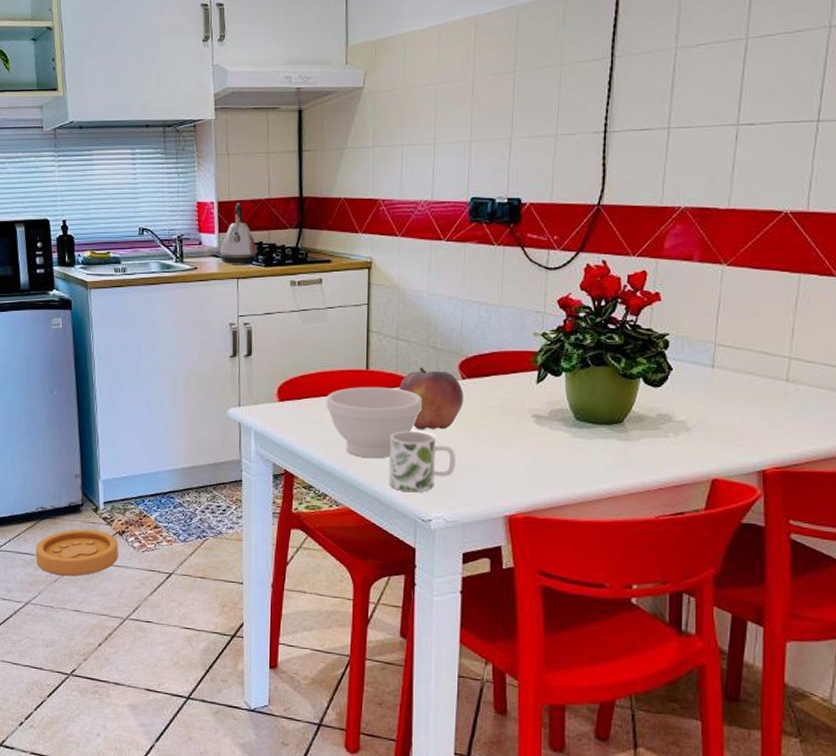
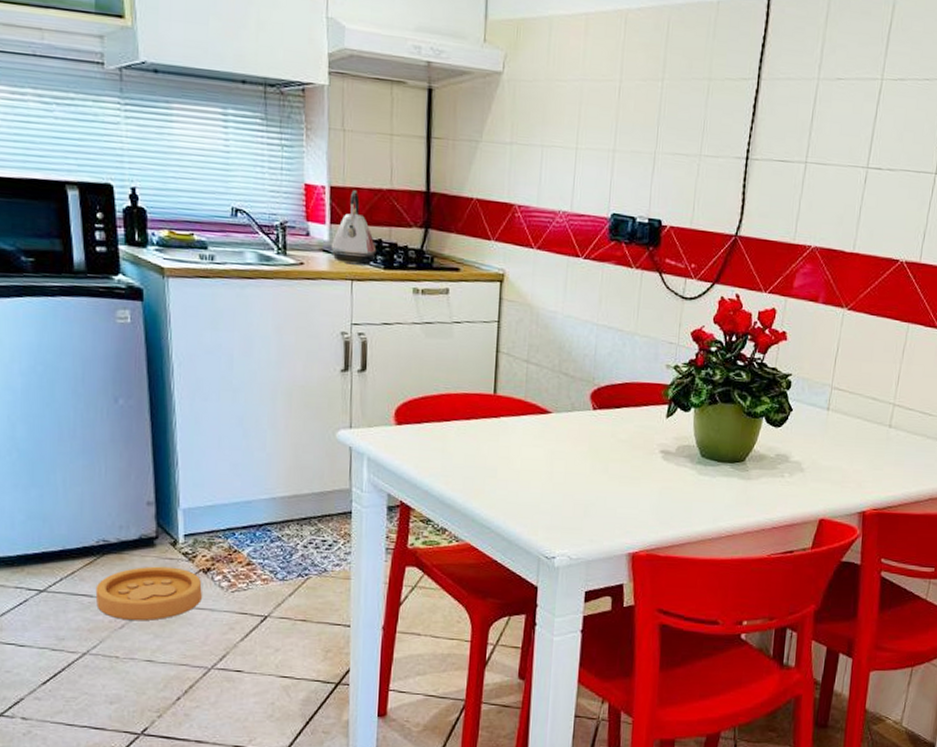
bowl: present [326,387,423,459] -> none [448,412,552,491]
mug: present [389,431,455,493] -> none [513,462,583,529]
fruit: present [399,366,464,430] -> none [527,394,594,462]

